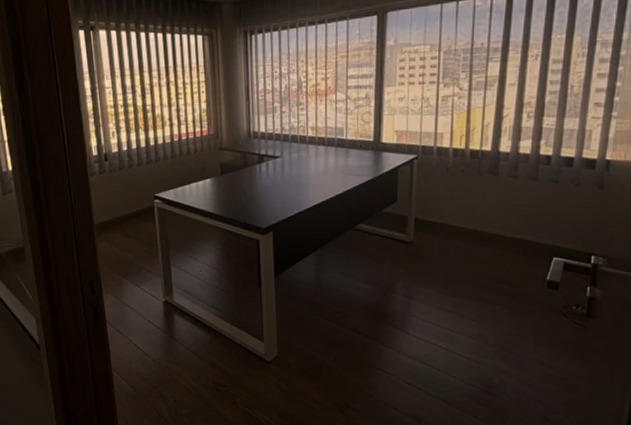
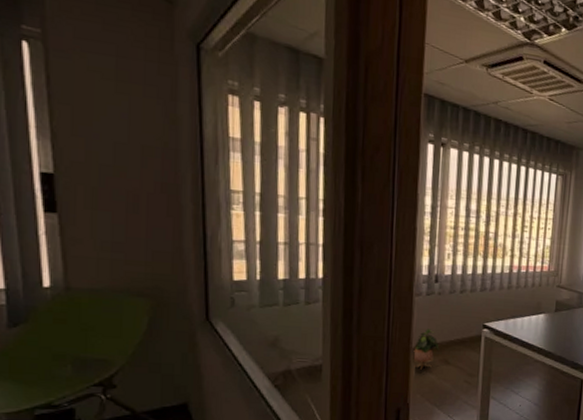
potted plant: none [96,205,119,244] -> present [413,329,440,370]

